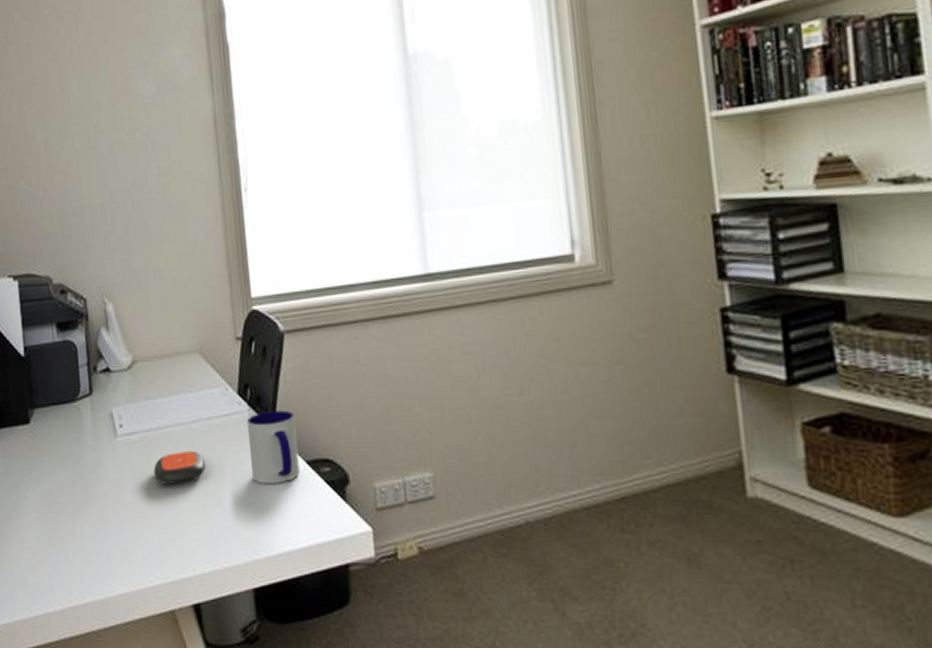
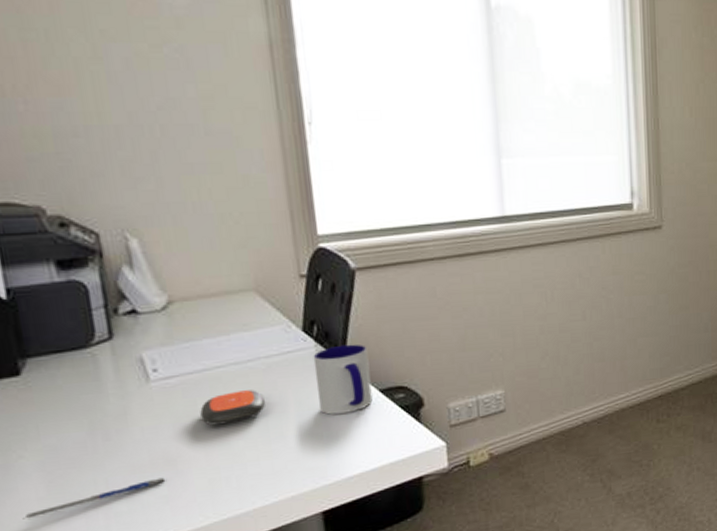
pen: none [24,531,125,557] -> present [22,477,164,520]

